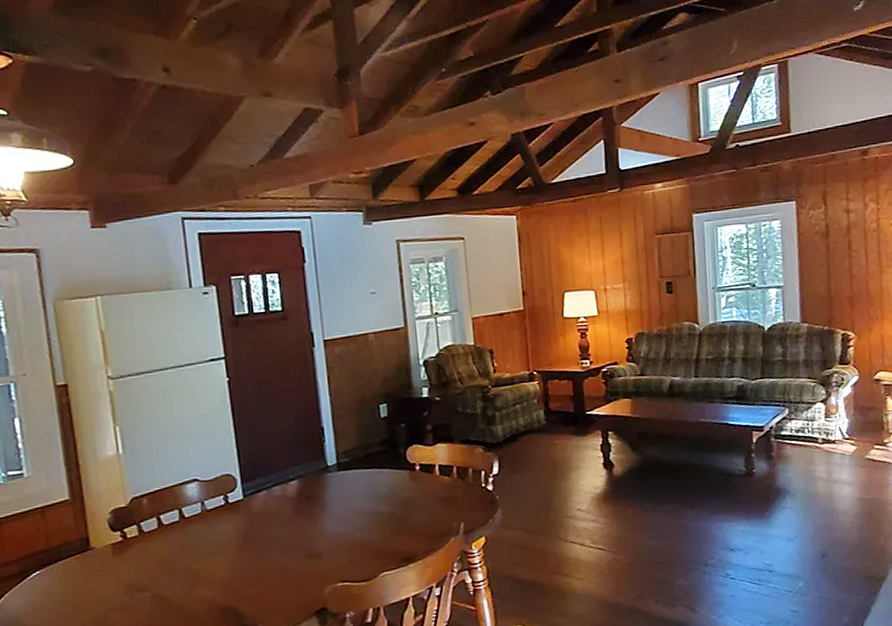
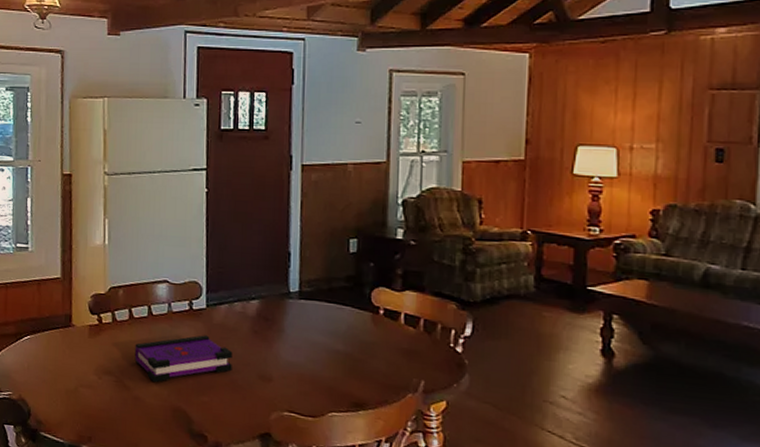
board game: none [169,526,279,588] -> present [134,335,233,383]

